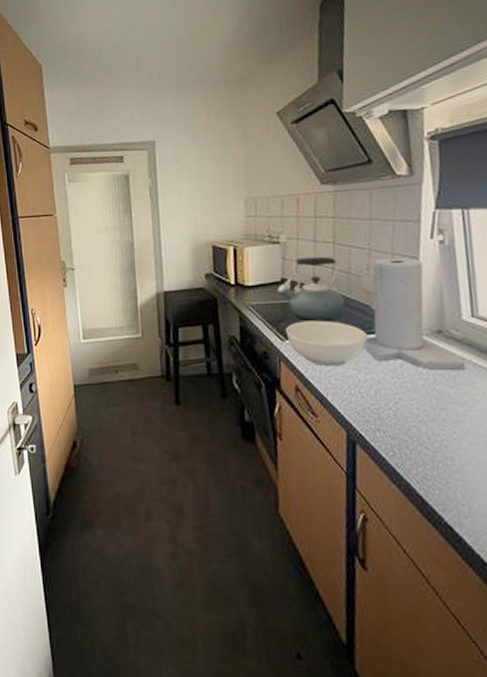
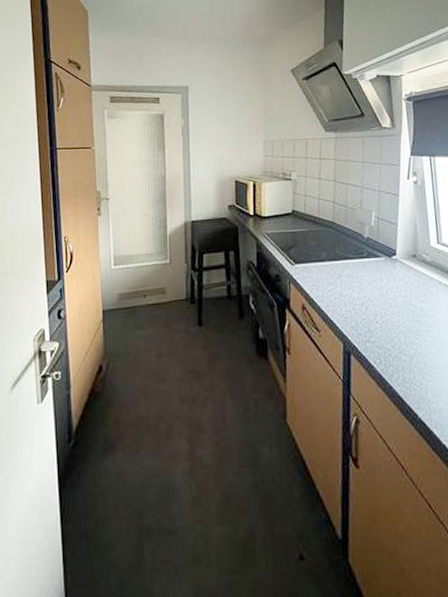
kettle: present [277,256,346,322] -> none [289,192,343,248]
bowl: present [285,320,368,367] -> none [294,246,361,287]
paper towel: present [363,257,465,370] -> none [357,194,433,288]

